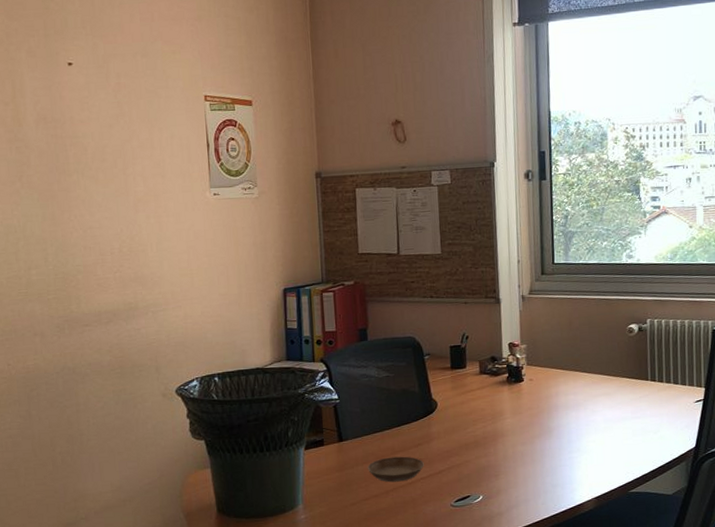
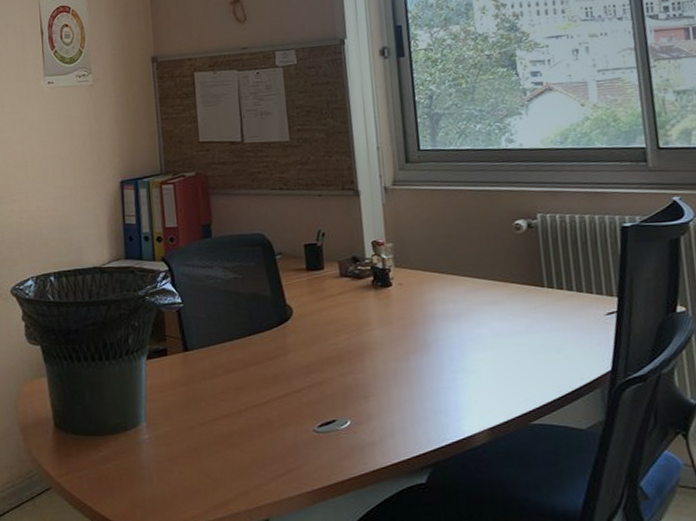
saucer: present [367,456,424,482] -> none [216,370,281,401]

